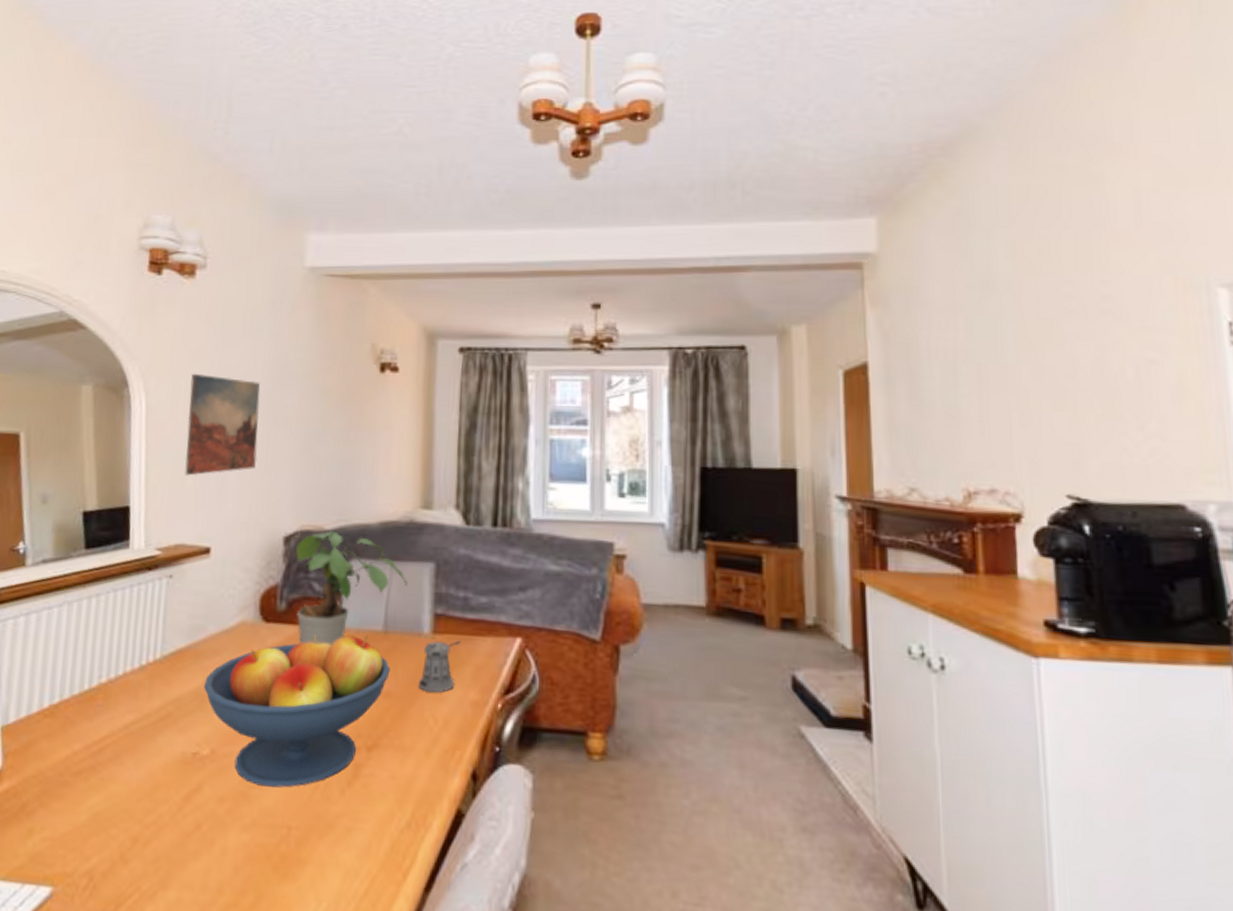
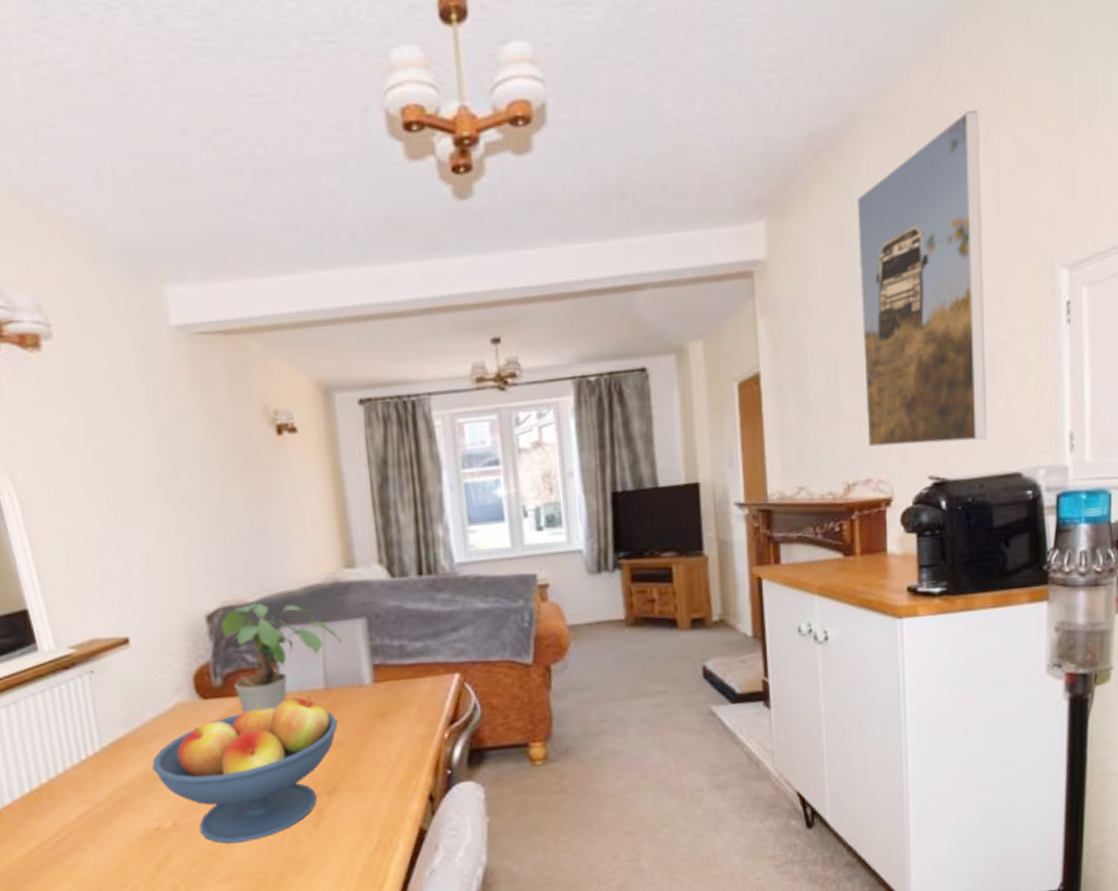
wall art: present [185,373,260,476] -> none [64,458,160,569]
pepper shaker: present [419,641,461,693] -> none [367,685,402,736]
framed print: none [976,127,1140,462] -> present [857,109,988,447]

